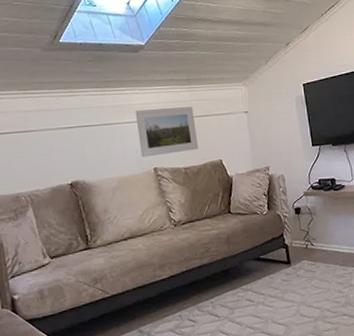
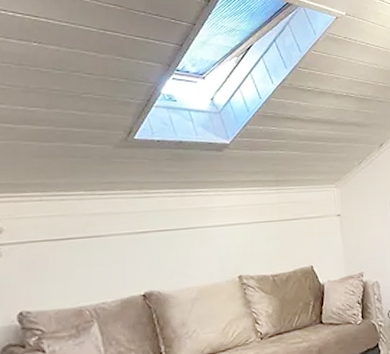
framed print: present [135,107,199,157] -> none [218,209,288,264]

